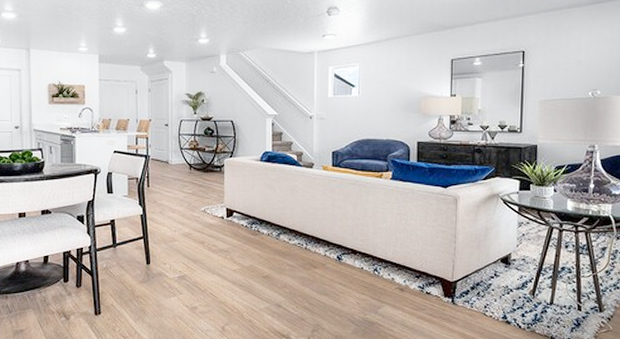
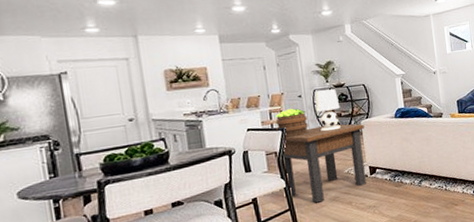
potted plant: none [141,136,171,165] -> present [275,108,308,137]
side table: none [145,159,227,236] -> present [284,124,366,203]
table lamp: none [180,122,205,165] -> present [315,89,341,131]

